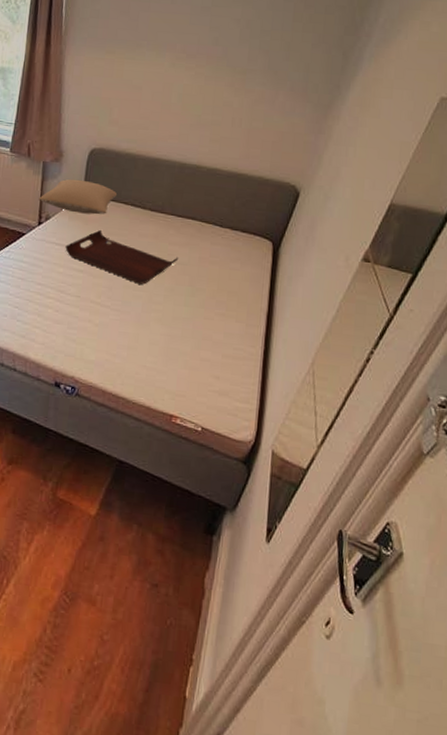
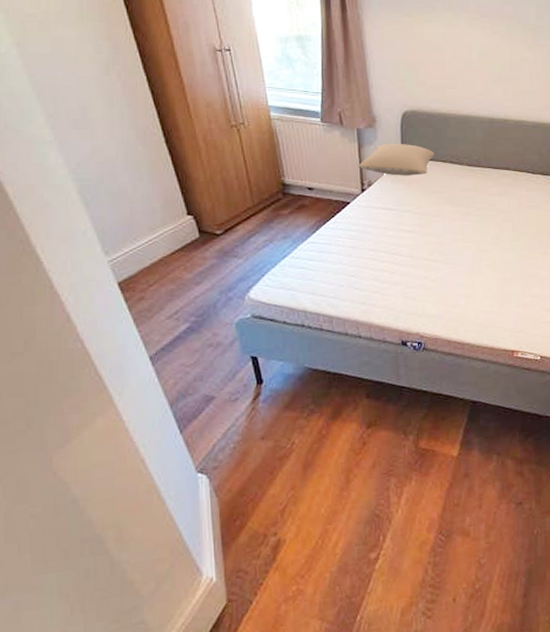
serving tray: present [65,229,179,285] -> none [392,189,500,236]

